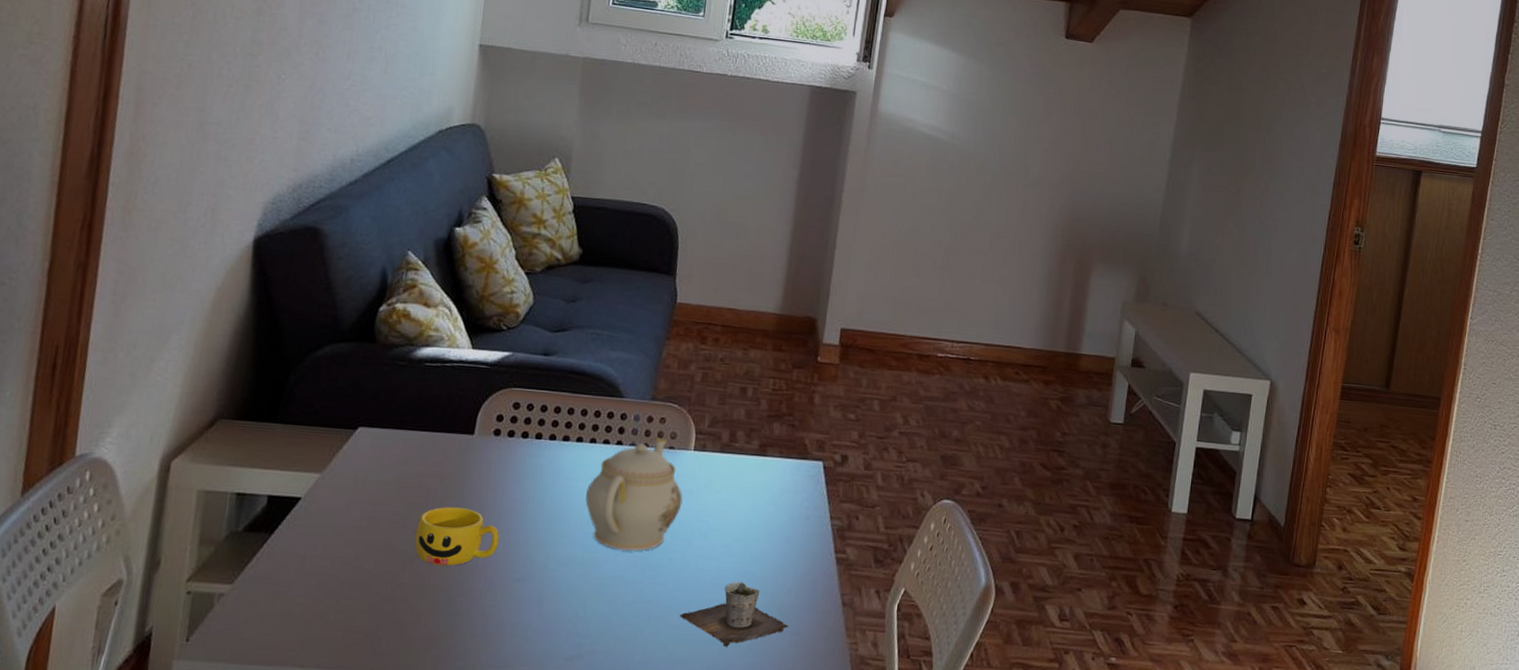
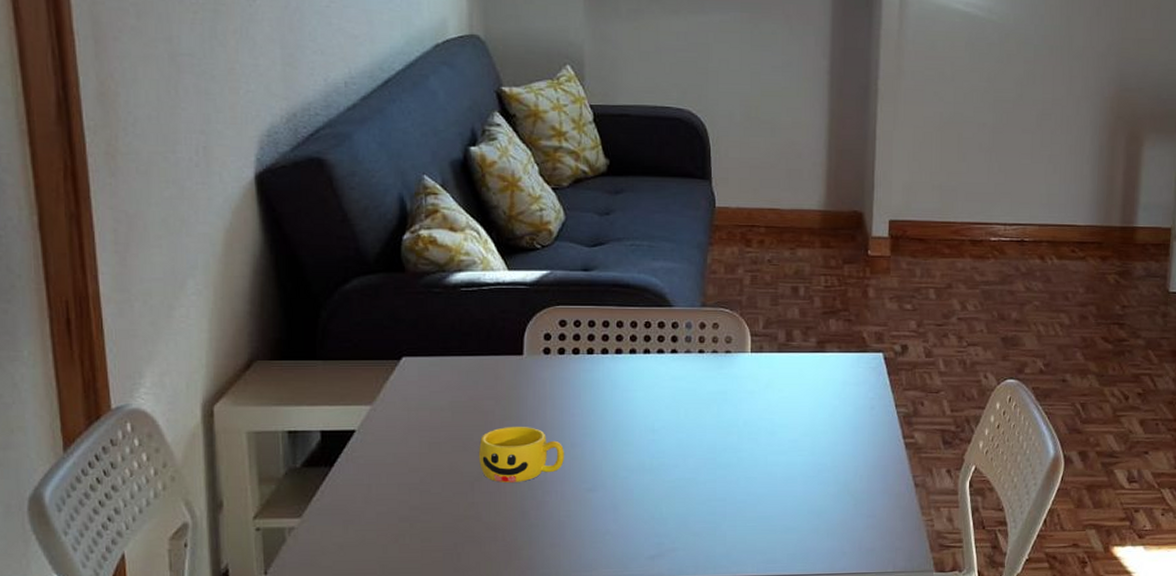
teapot: present [585,439,683,552] -> none [647,344,745,455]
cup: present [679,581,789,648] -> none [754,473,864,535]

